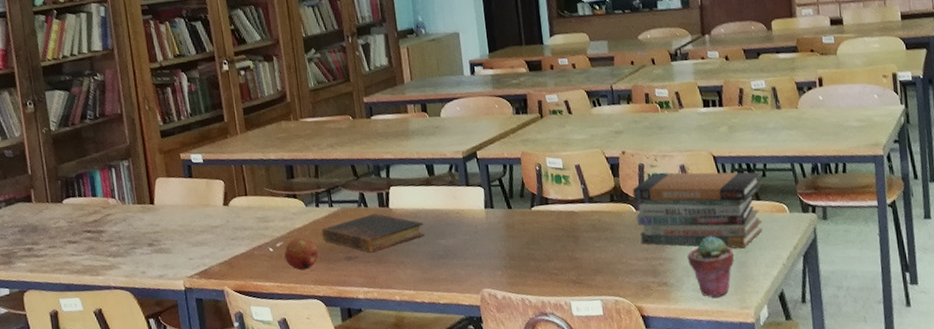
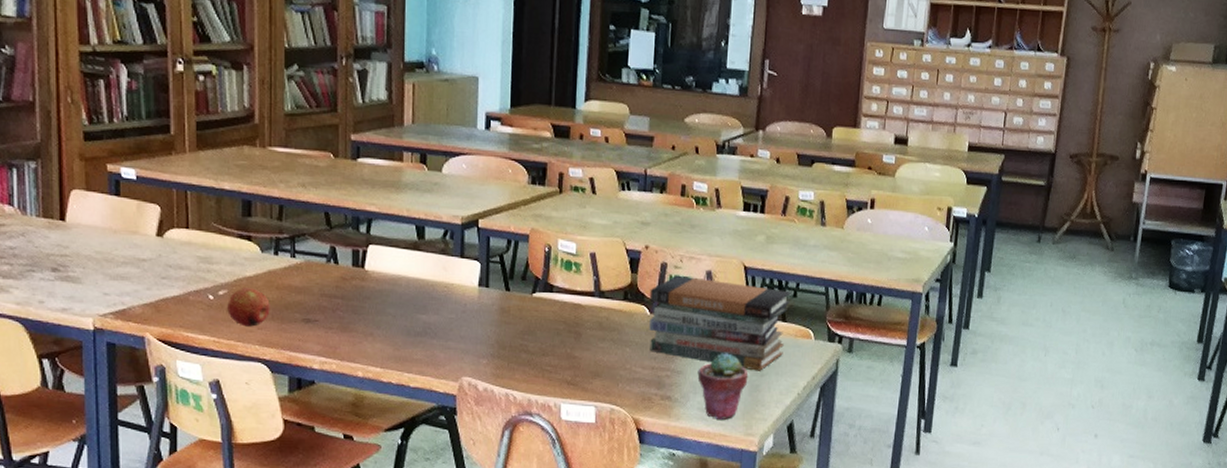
book: present [322,213,425,253] -> none [278,272,404,318]

